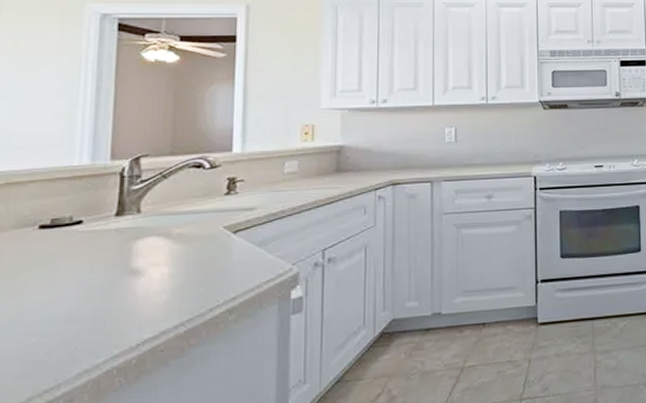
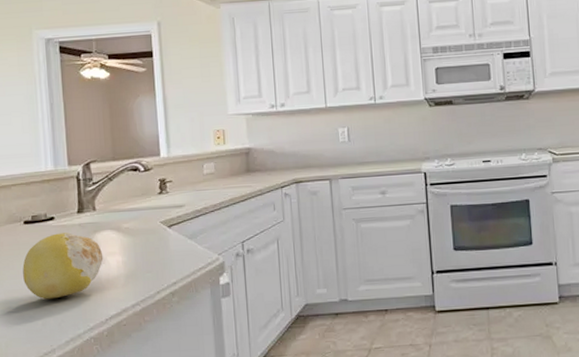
fruit: none [27,239,144,322] -> present [22,232,104,300]

